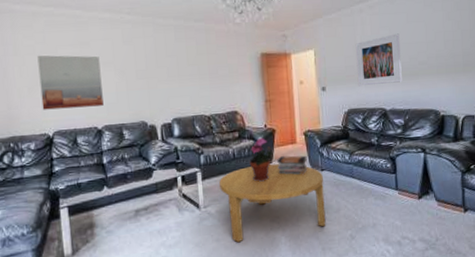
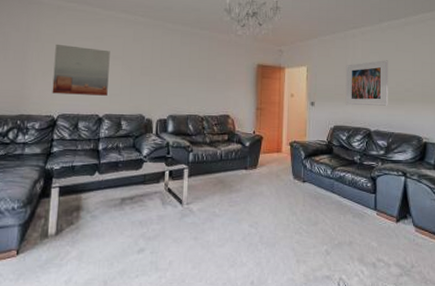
coffee table: present [219,163,326,243] -> none [204,169,304,244]
potted plant: present [249,137,273,182] -> none [235,142,259,186]
book stack: present [277,155,308,175] -> none [261,163,291,184]

